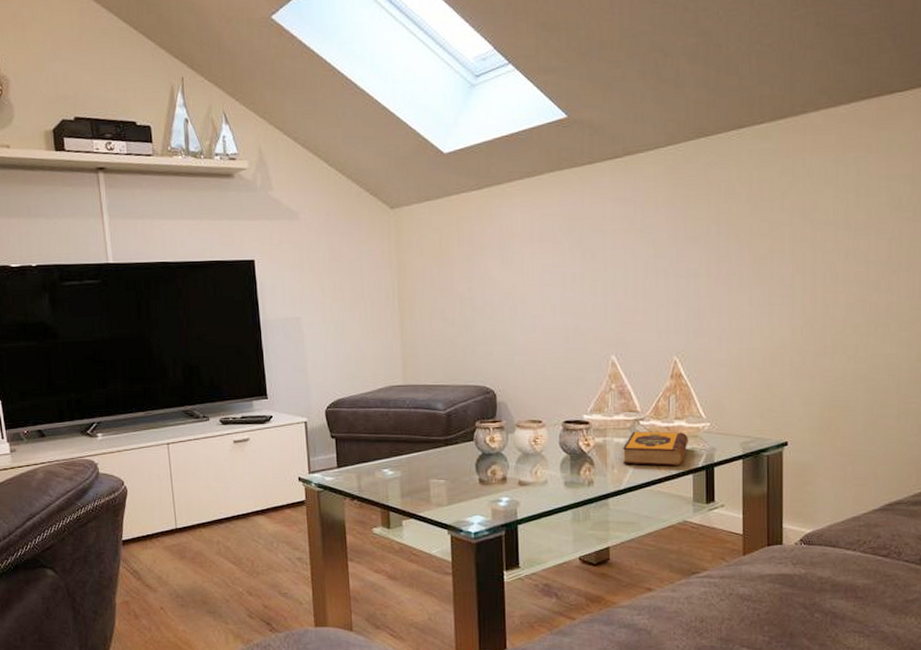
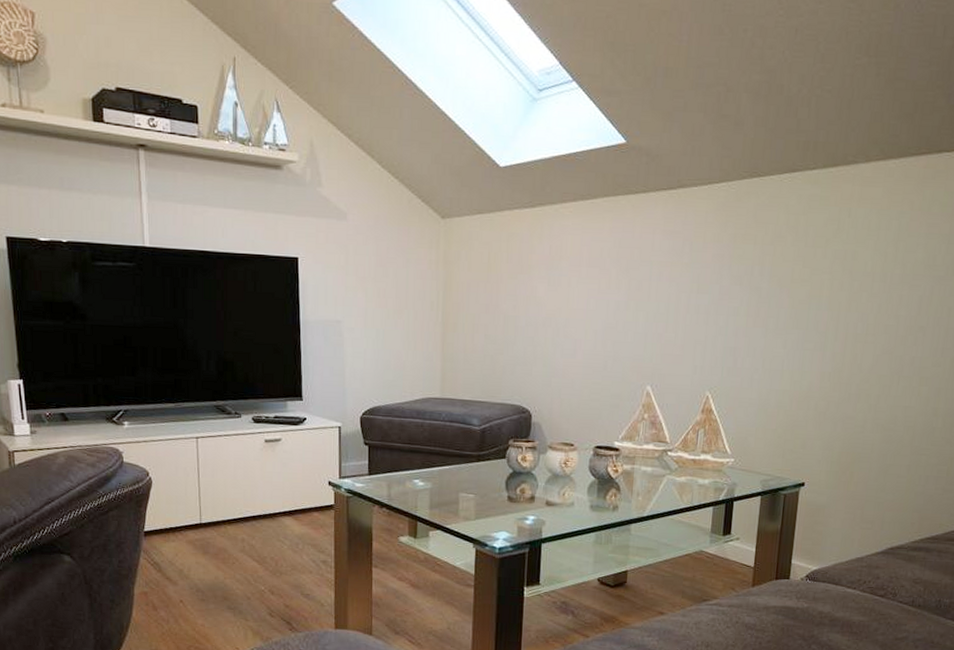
hardback book: present [623,431,688,466] -> none [648,461,712,498]

